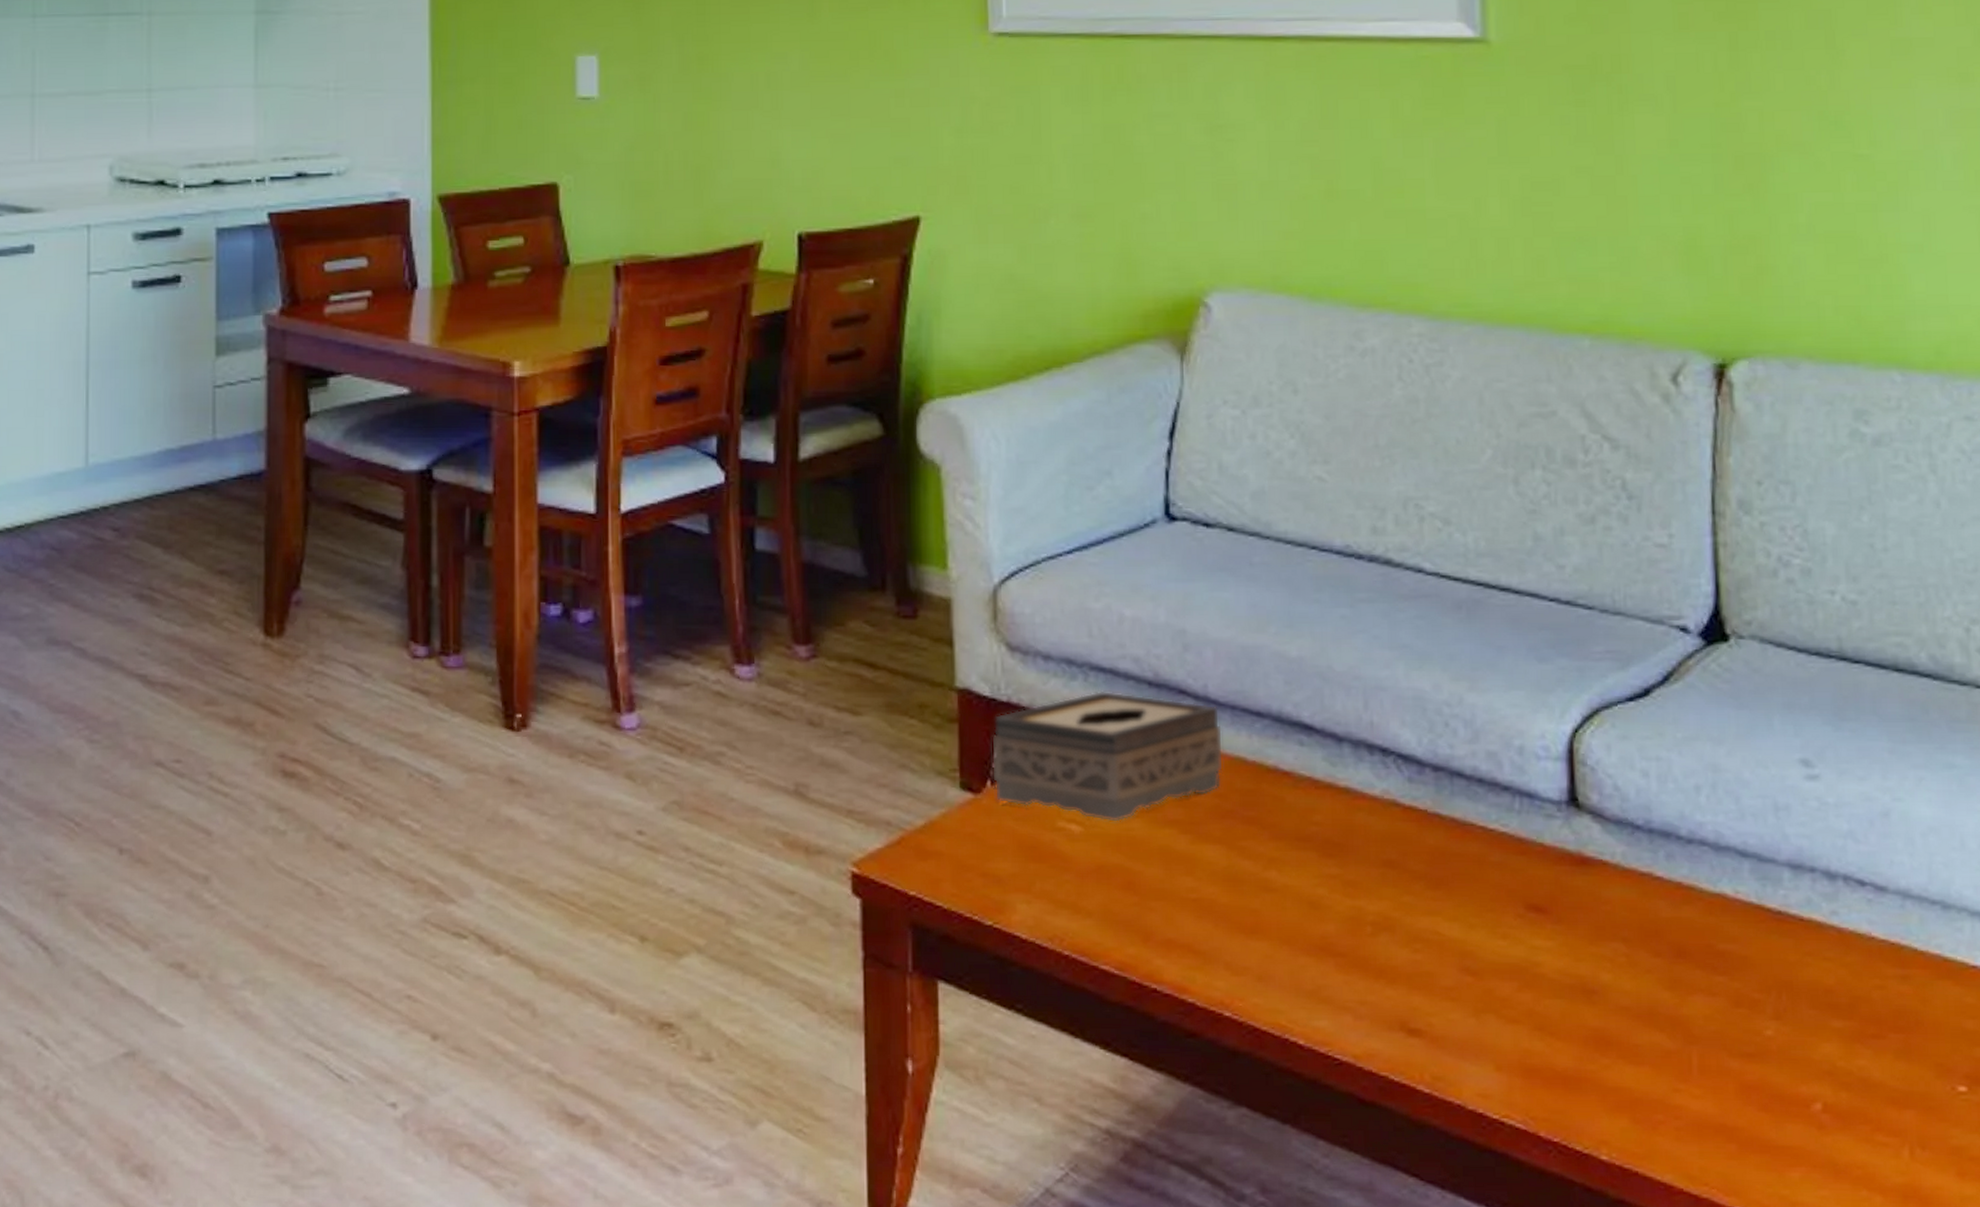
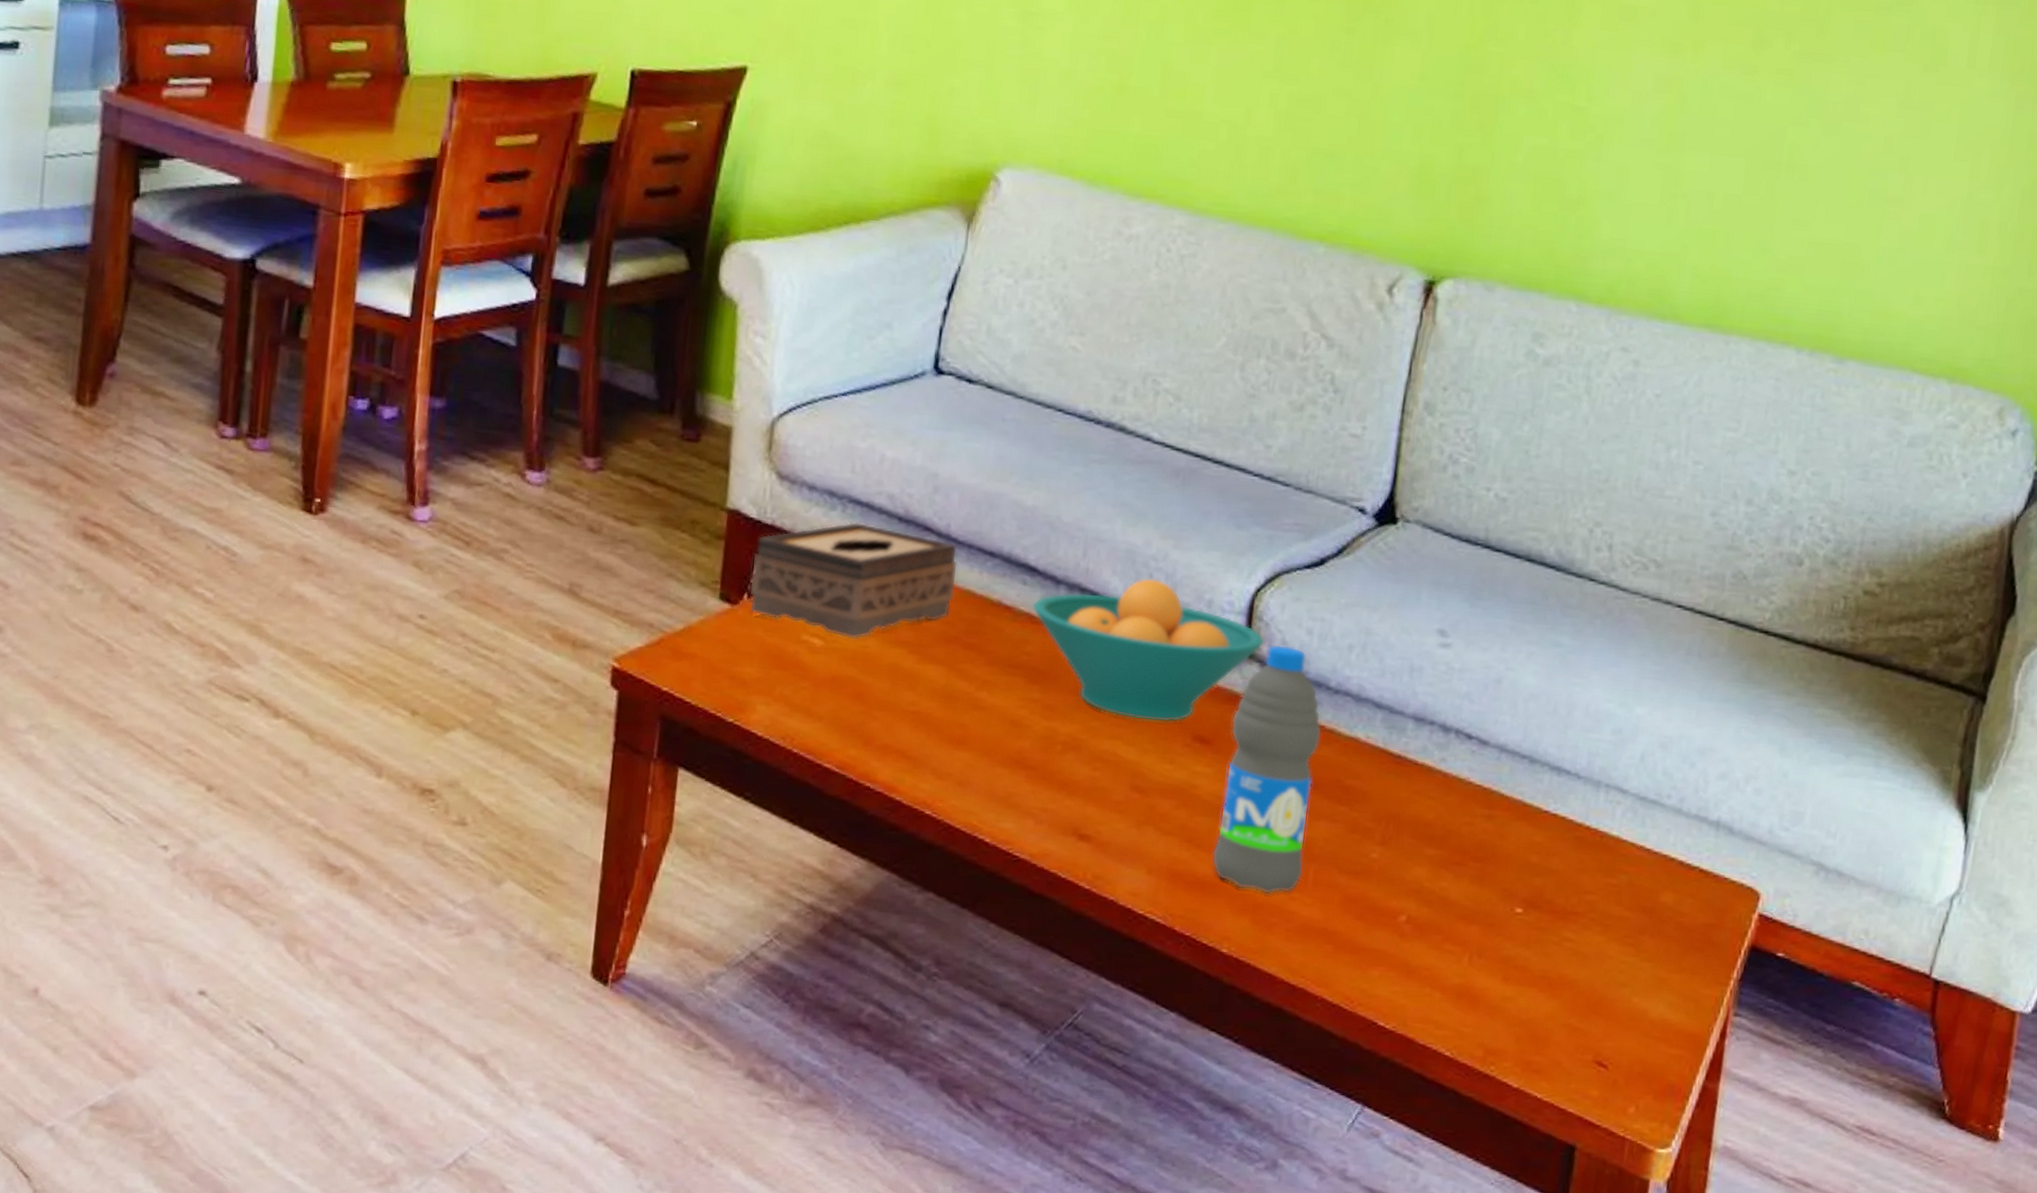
fruit bowl: none [1314,726,1593,892] -> present [1032,577,1265,723]
water bottle: none [1568,791,1686,1087] -> present [1212,644,1321,895]

